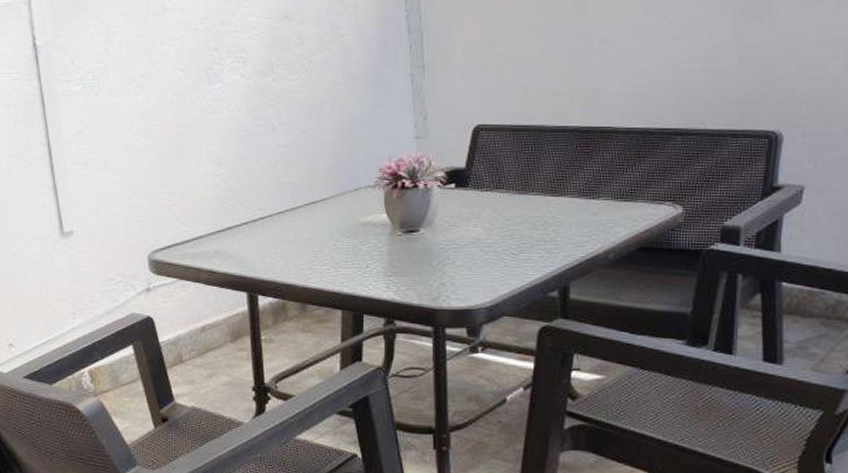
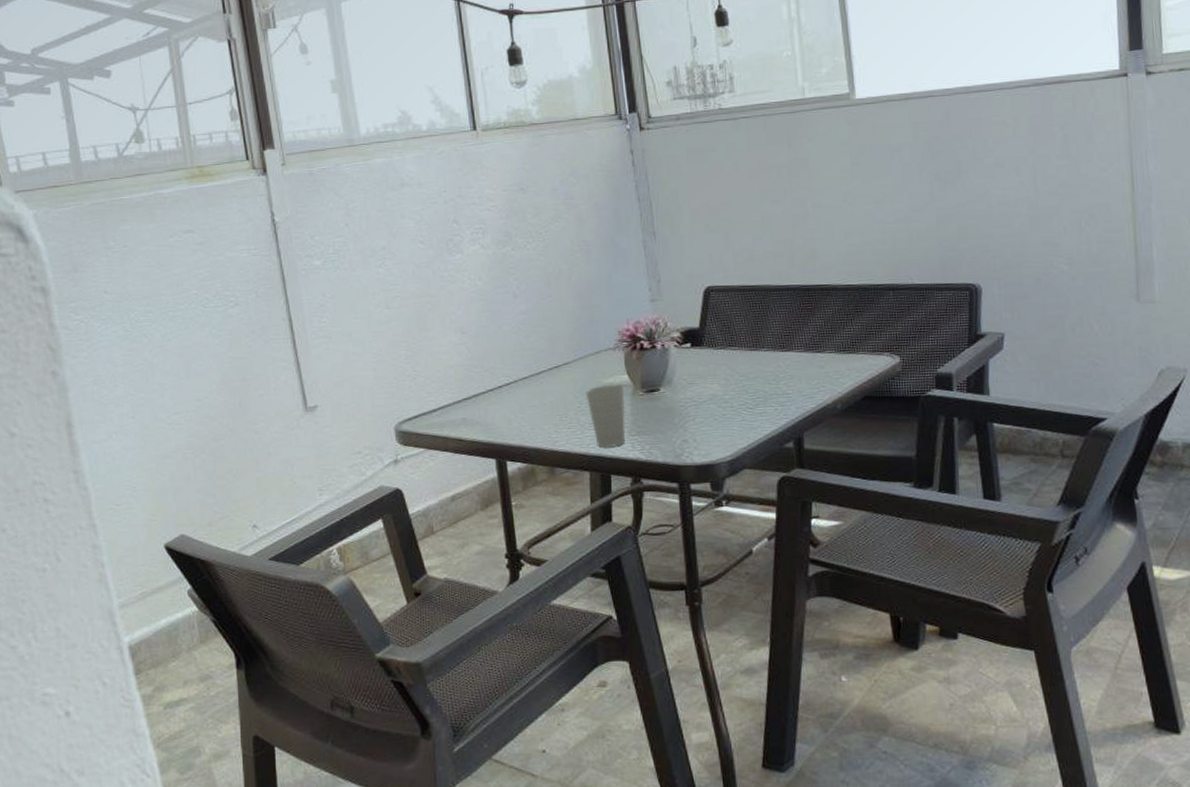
cup: none [342,222,383,286] -> present [585,383,626,447]

